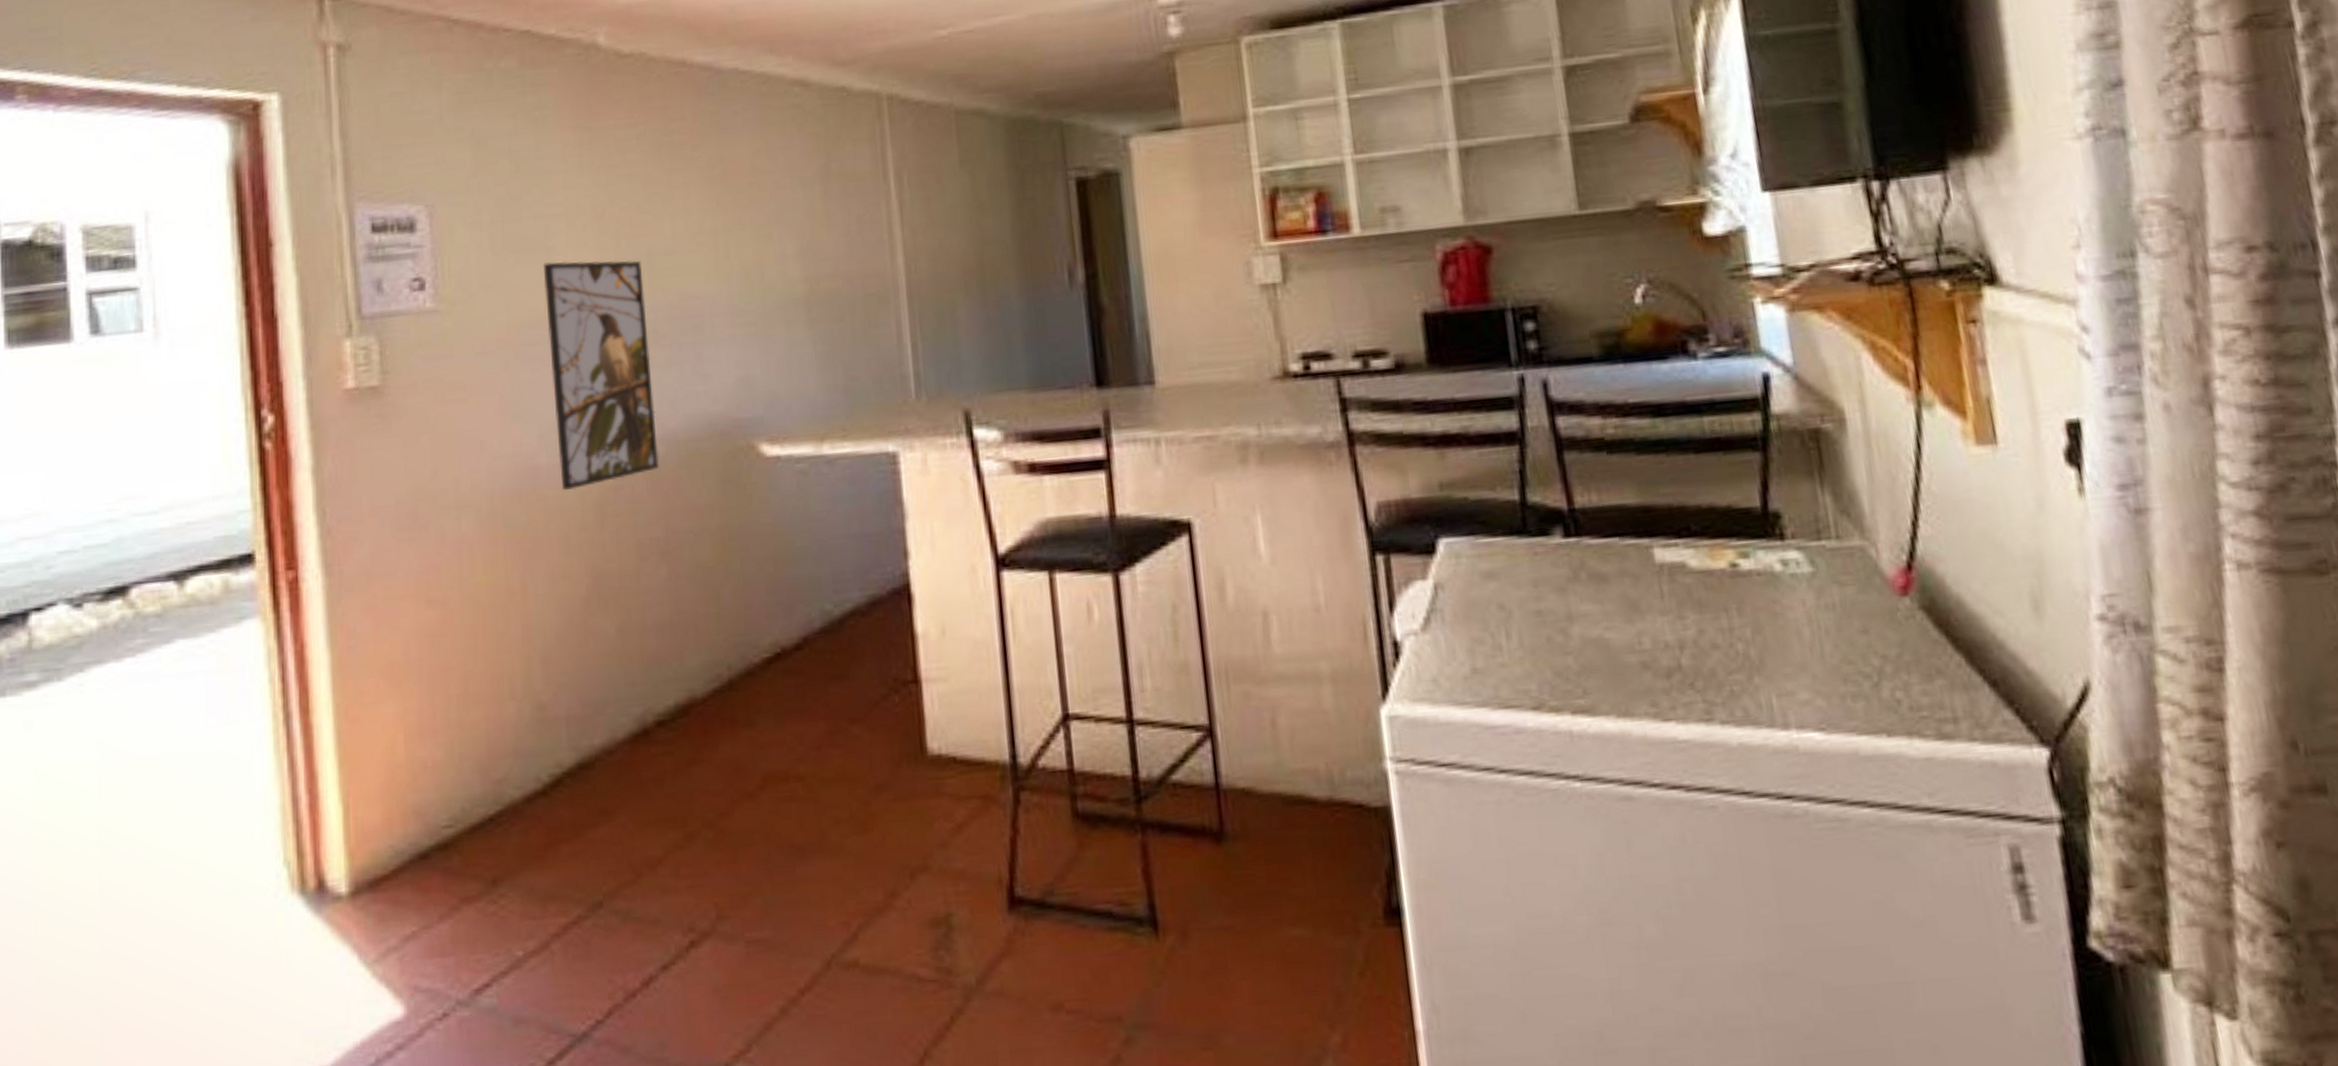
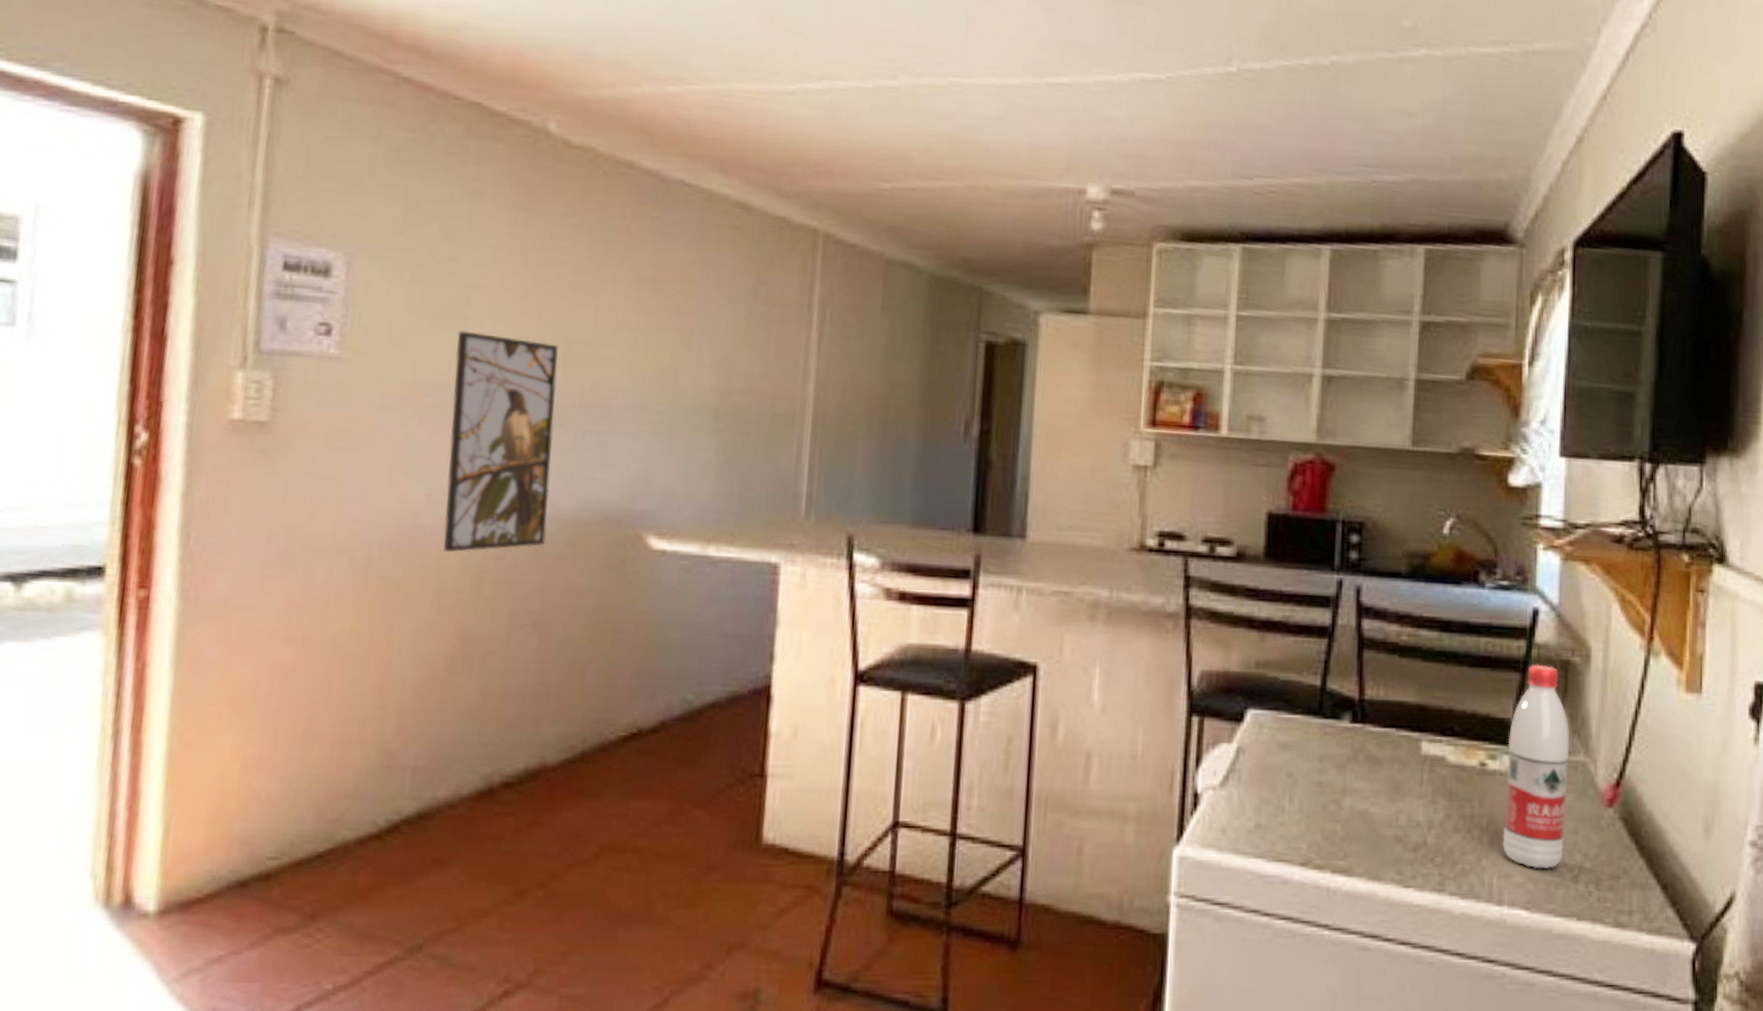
water bottle: none [1759,437,1855,681] -> present [1502,664,1570,869]

